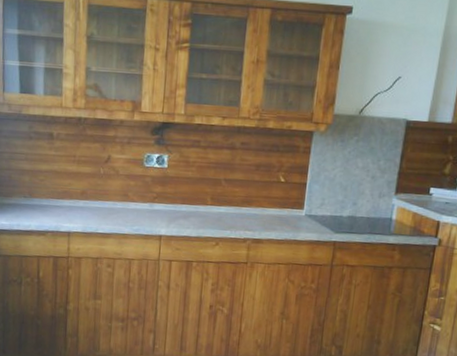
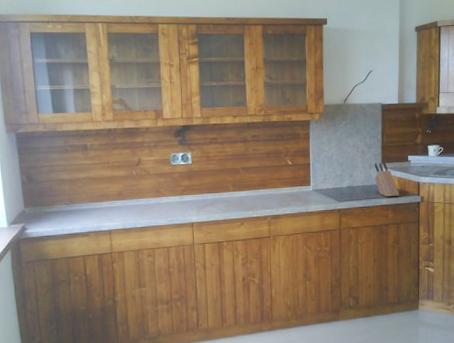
knife block: none [383,191,412,236] -> present [374,162,400,197]

